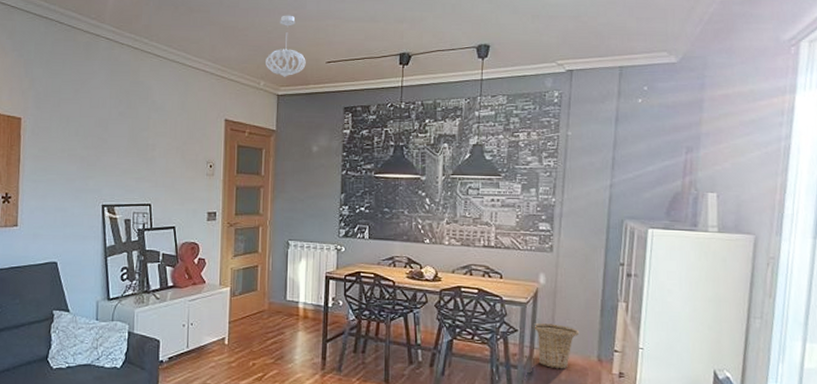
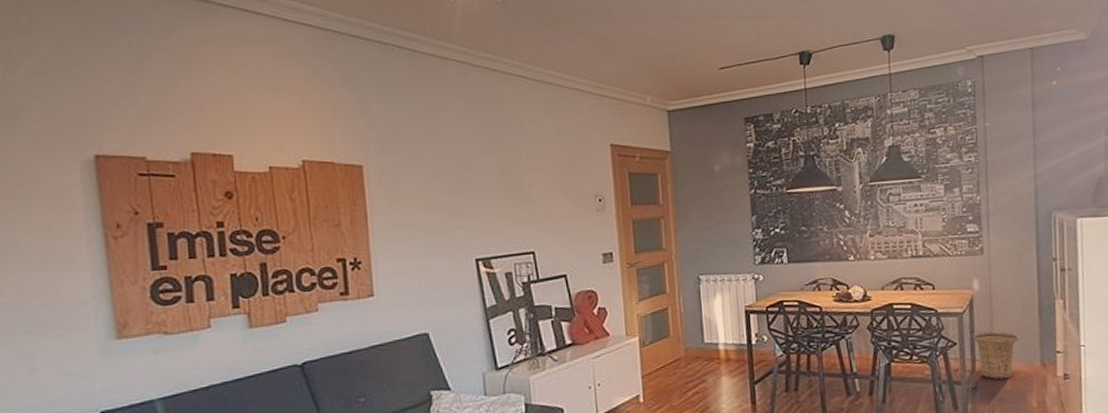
pendant light: present [264,15,306,77] -> none [648,17,696,90]

